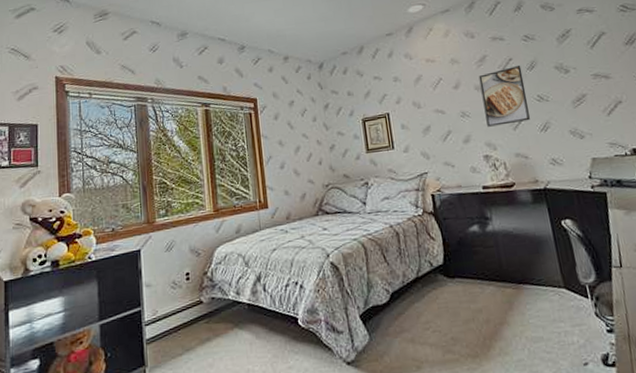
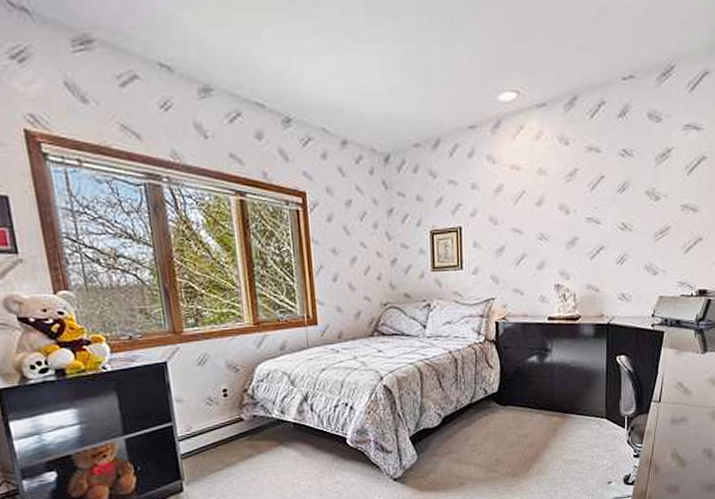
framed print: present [478,65,530,127] -> none [564,184,612,254]

